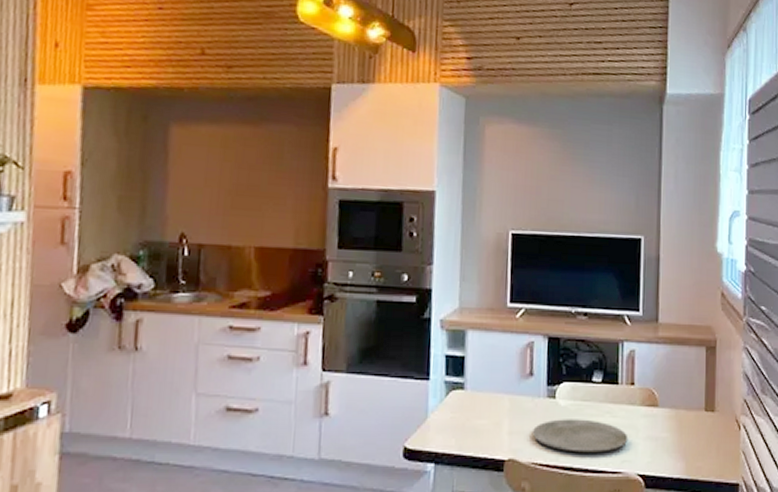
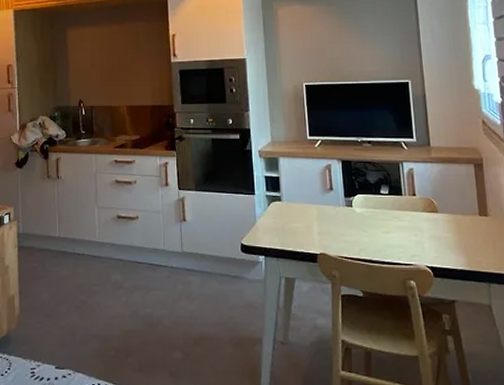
plate: present [533,419,629,453] -> none [337,223,416,249]

